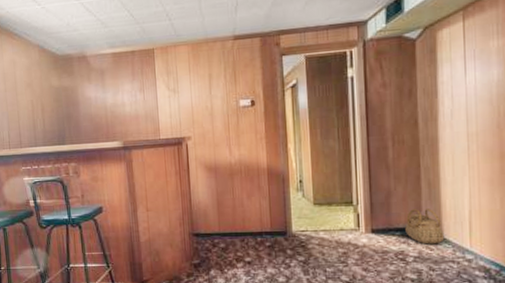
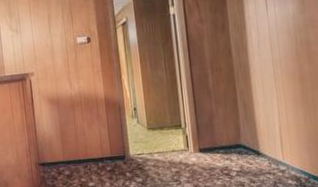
basket: present [405,209,445,245] -> none [227,127,261,160]

